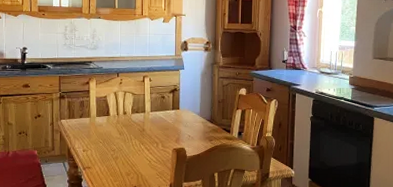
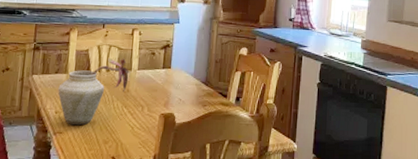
vase: none [84,102,144,161] -> present [58,58,131,126]

